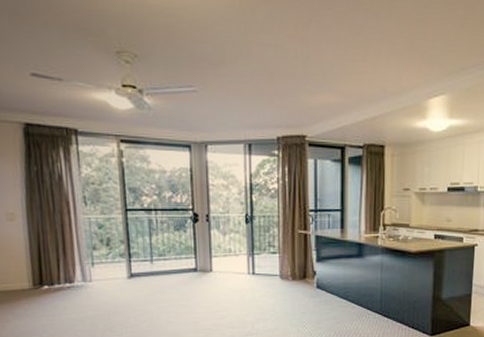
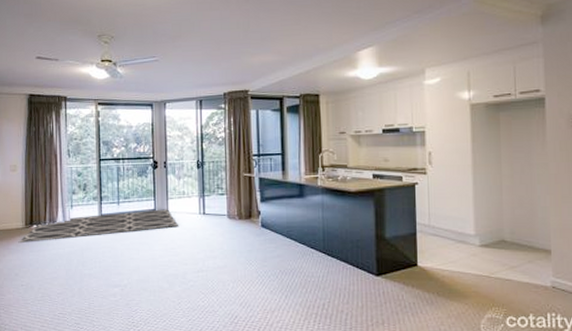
rug: none [25,268,224,307] -> present [18,209,178,244]

